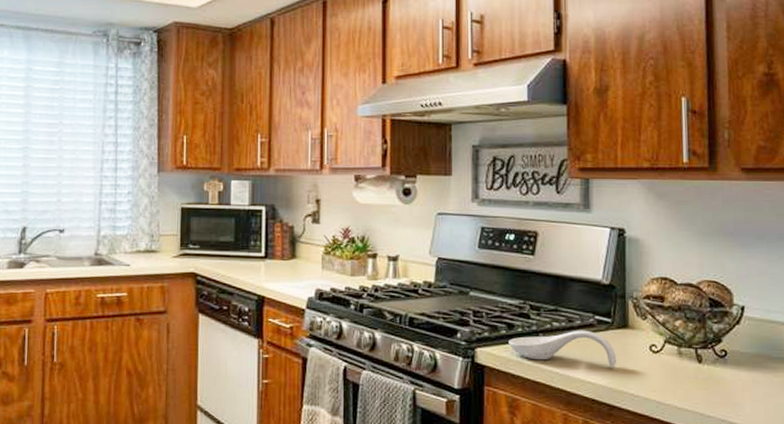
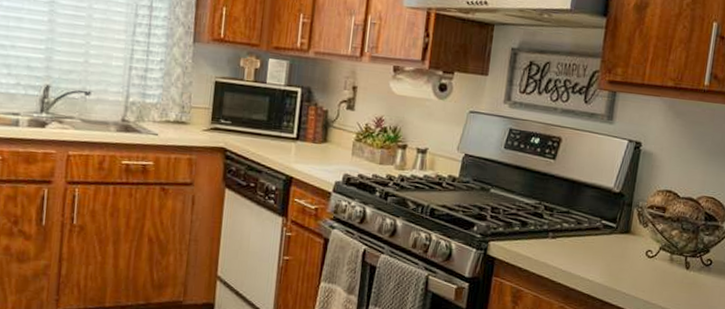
spoon rest: present [508,330,617,366] -> none [520,232,616,267]

